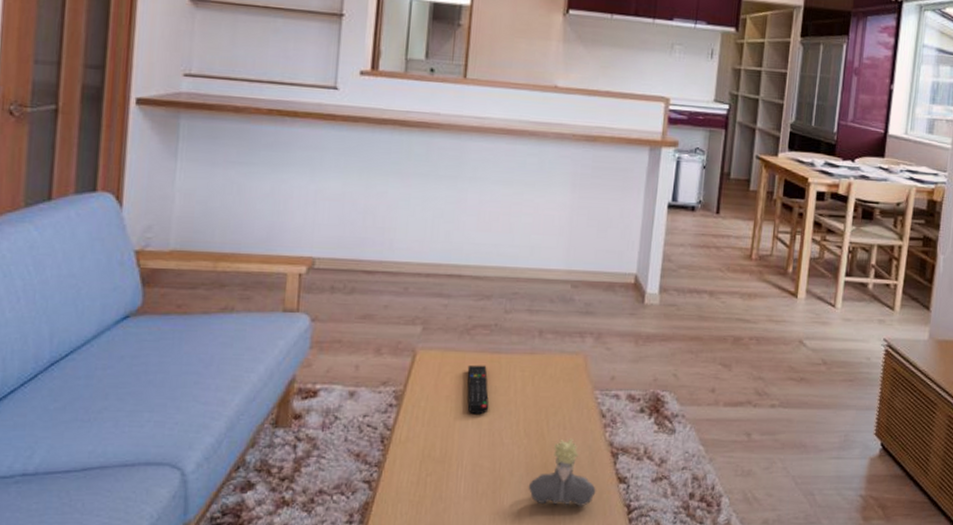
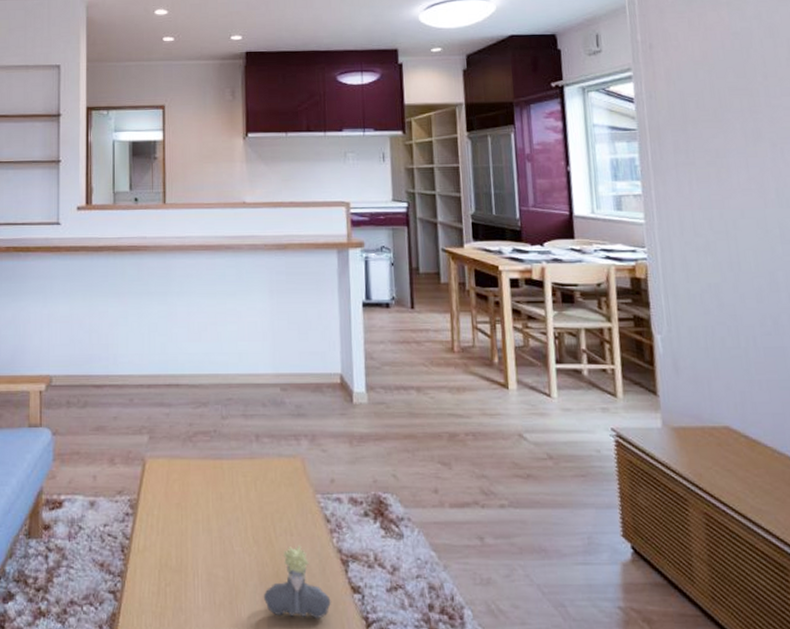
remote control: present [467,365,489,415] -> none [193,471,217,522]

